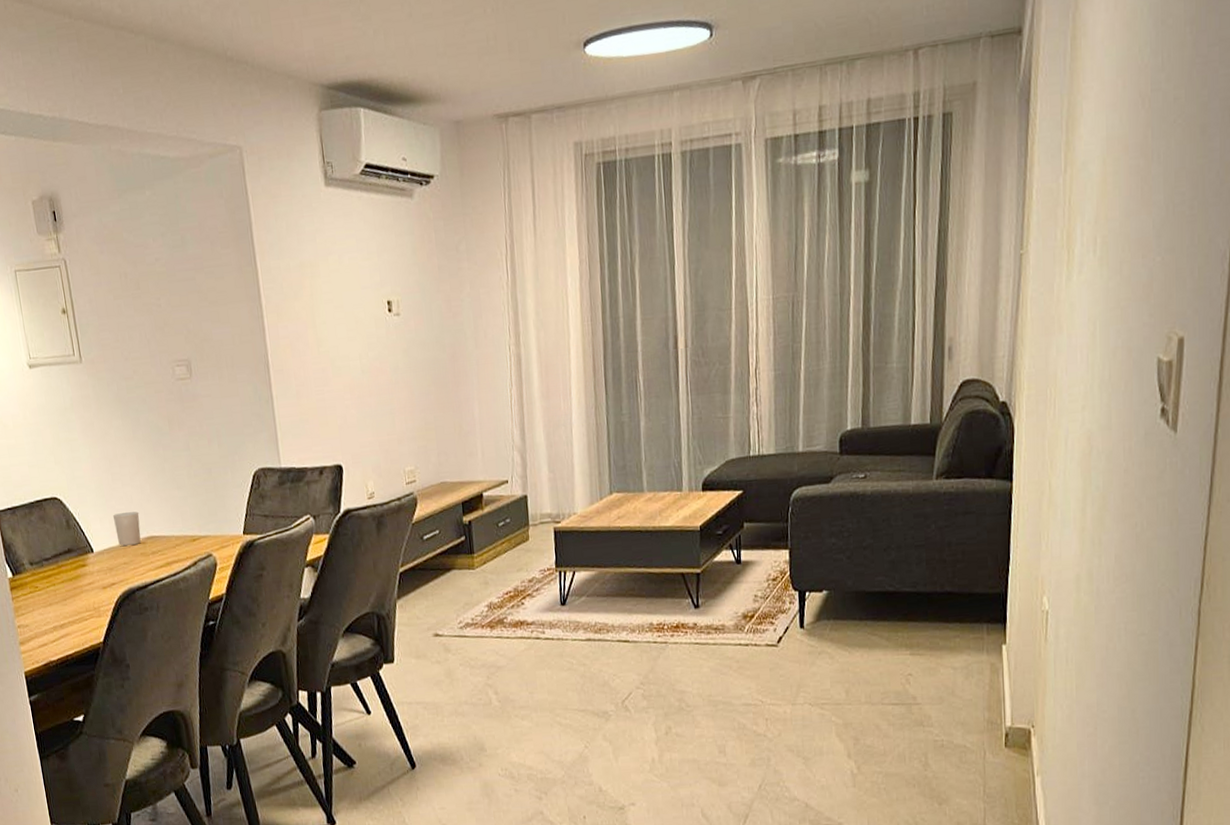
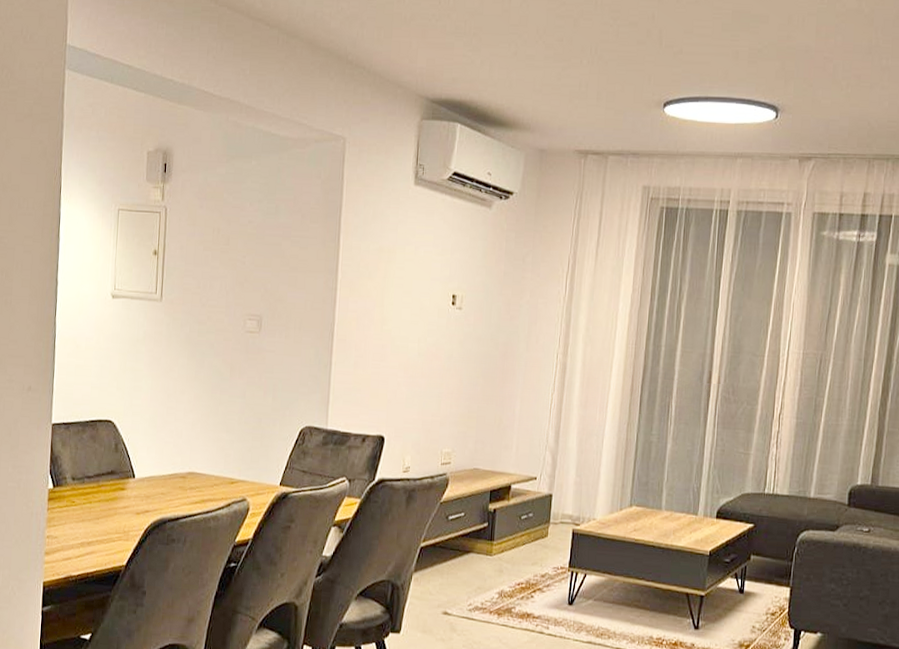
candle holder: present [112,511,141,547] -> none [160,445,186,478]

